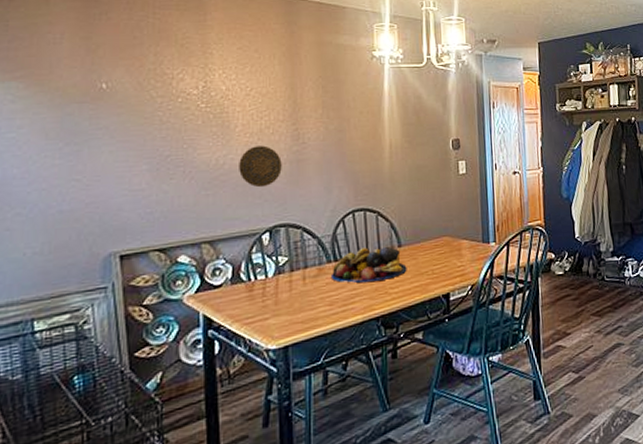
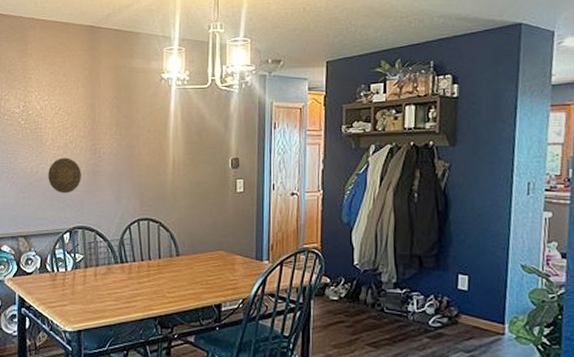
fruit bowl: present [330,246,407,283] -> none [117,253,183,285]

